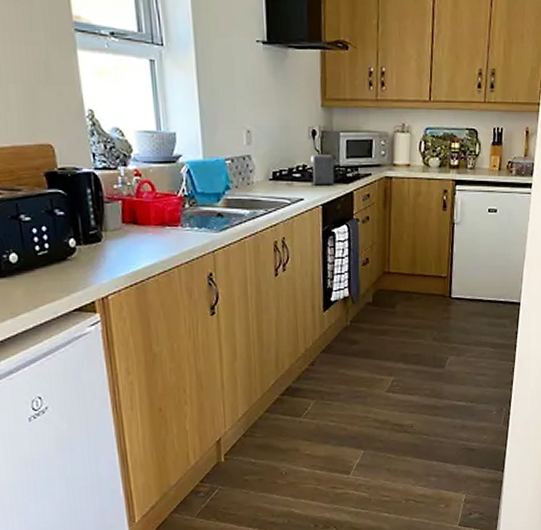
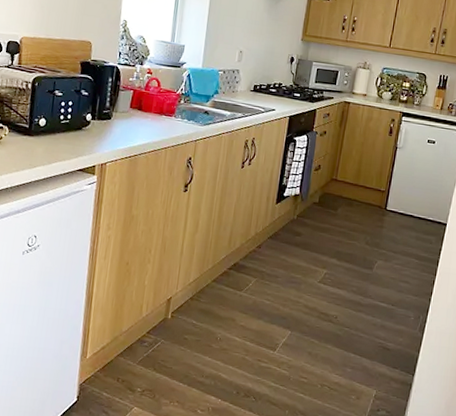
coffee maker: present [285,155,335,186] -> none [262,76,305,102]

